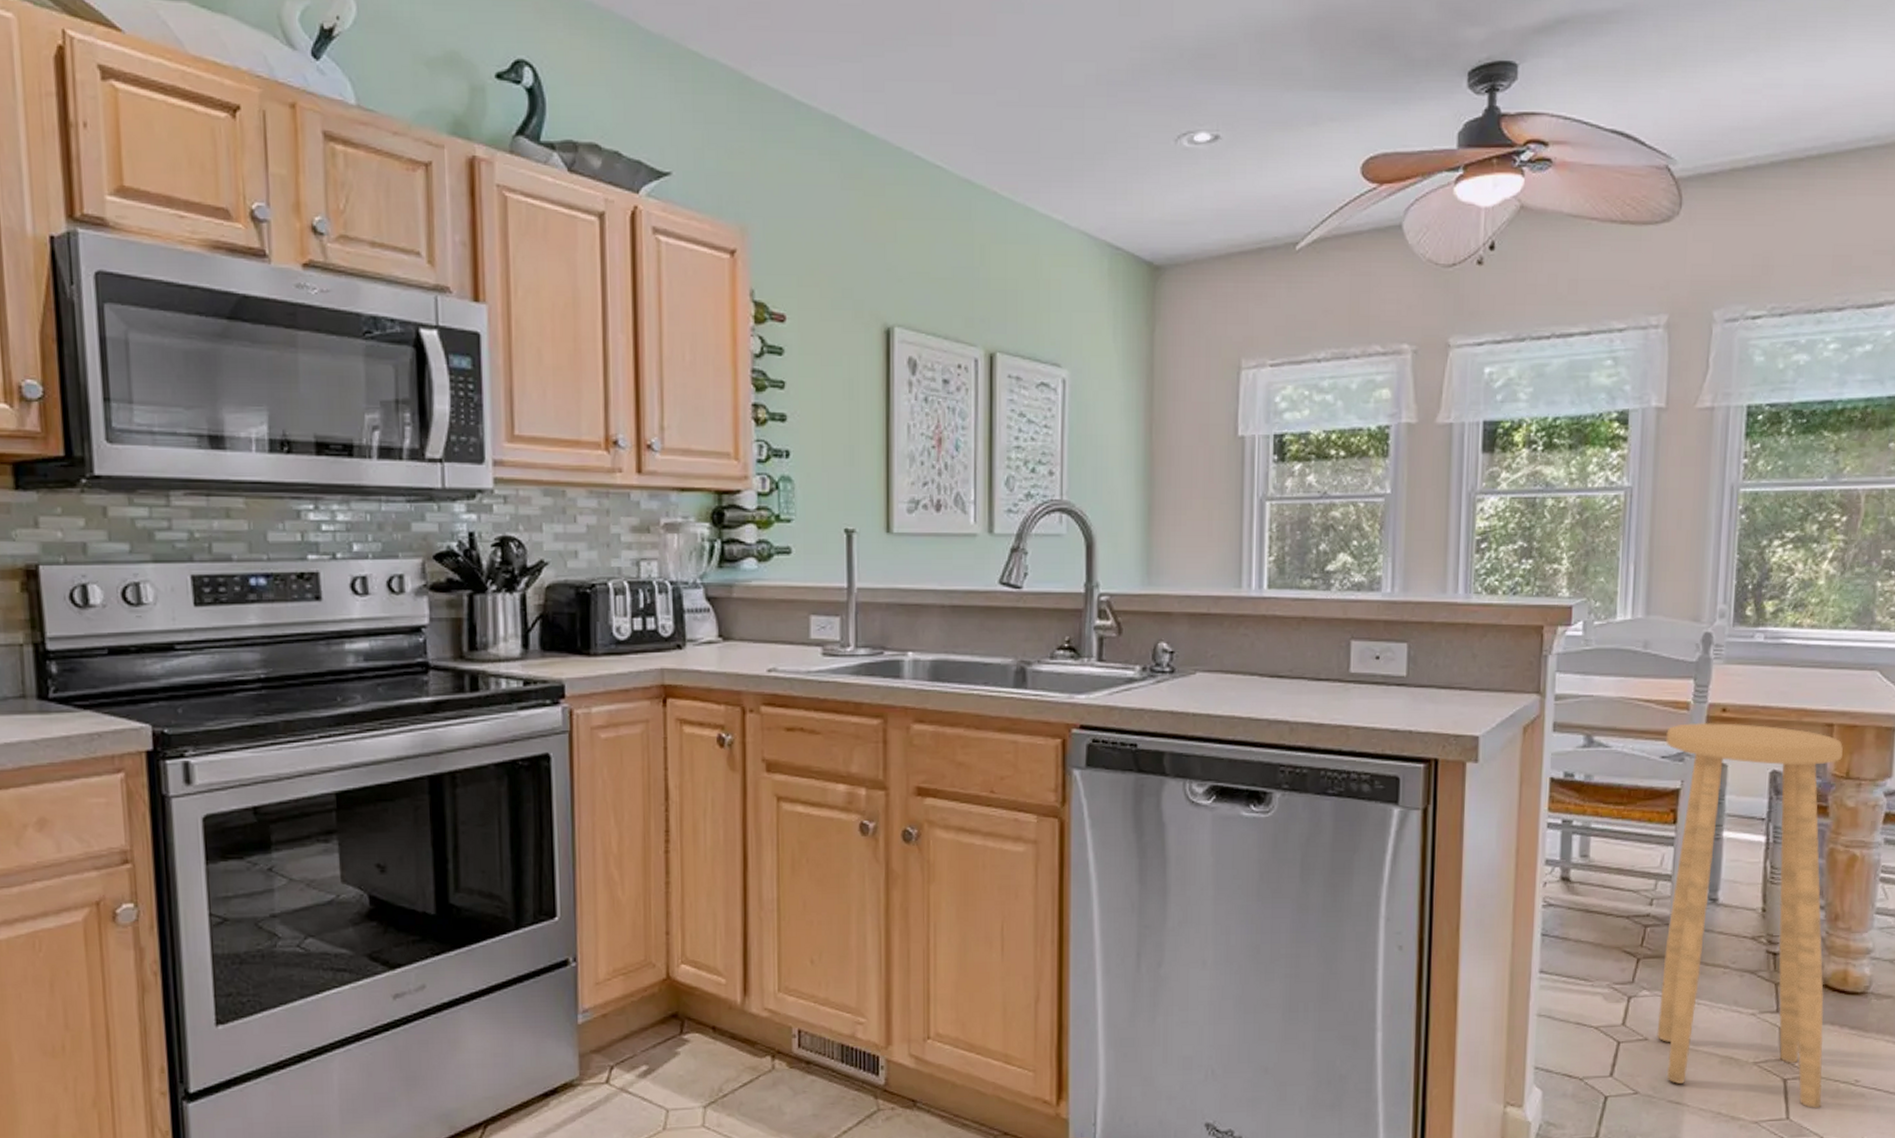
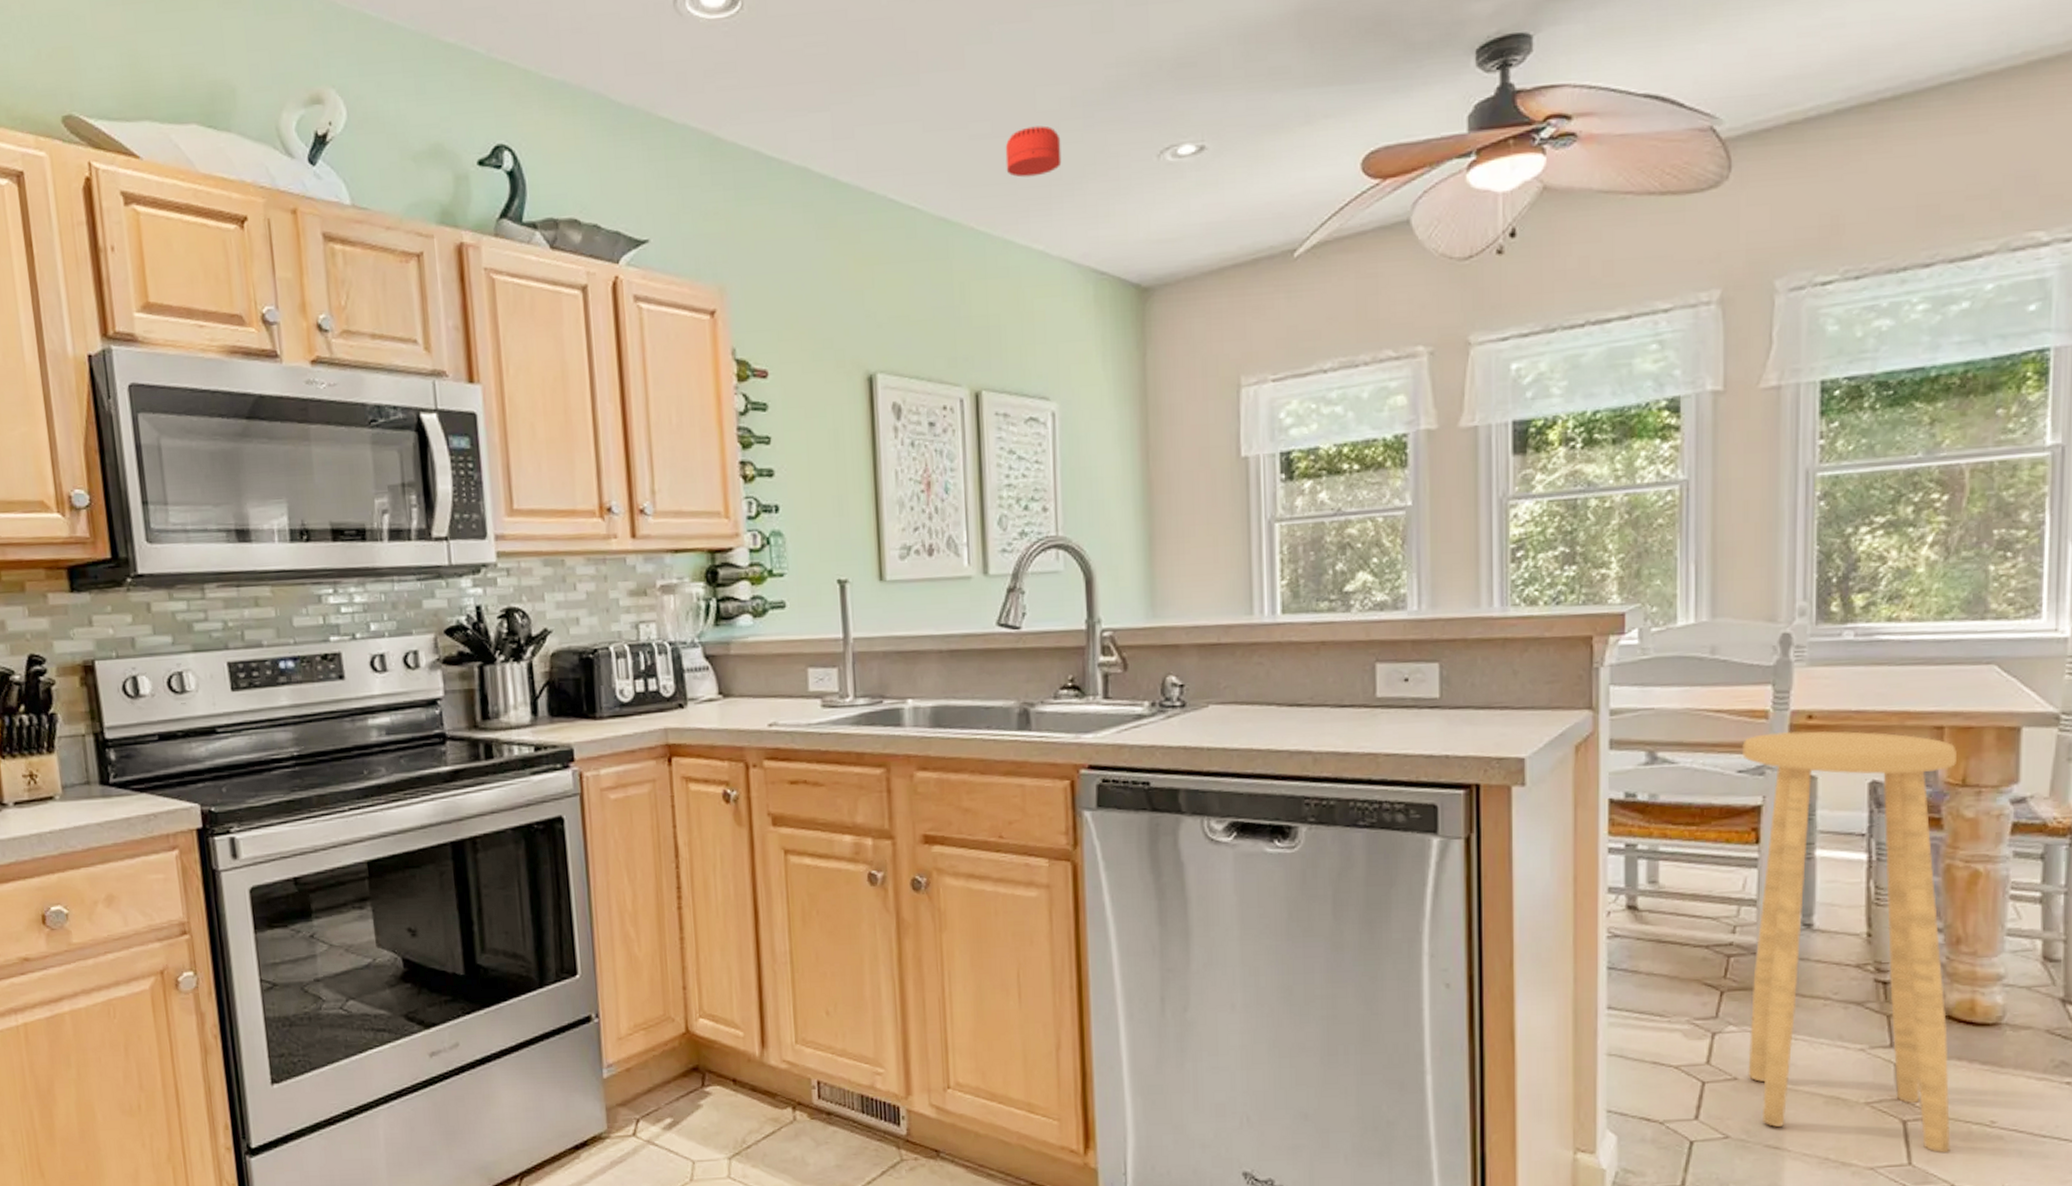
smoke detector: none [1031,99,1085,148] -> present [1005,125,1062,178]

